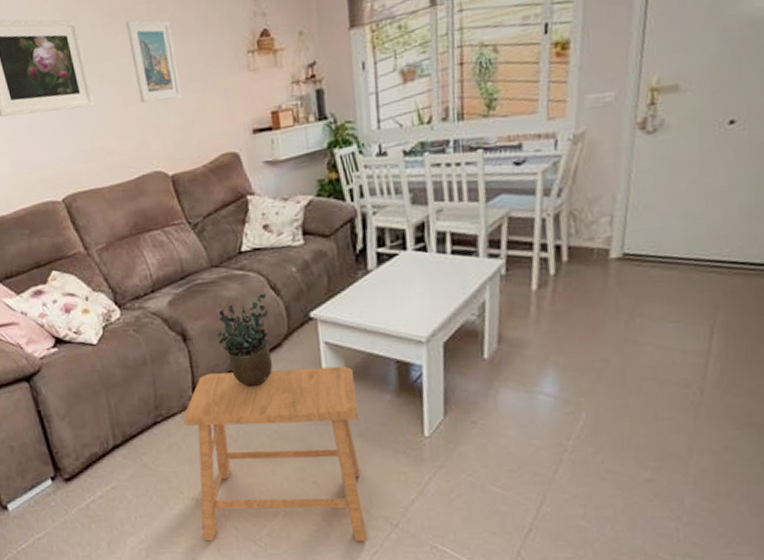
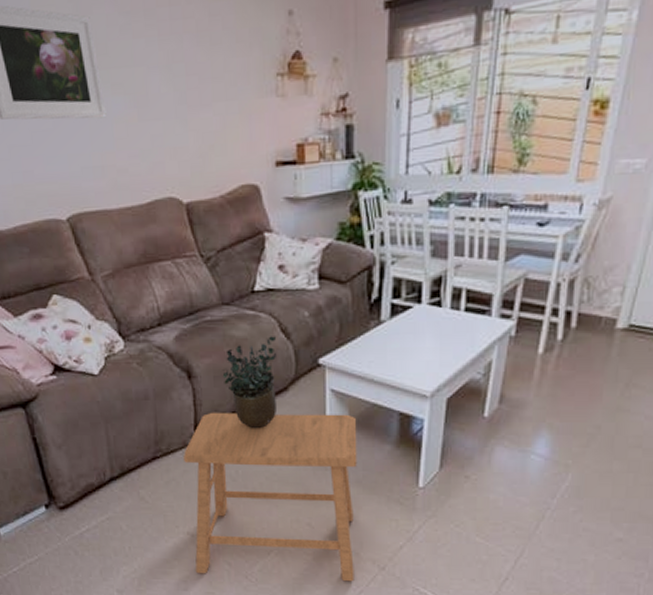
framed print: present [126,20,183,103] -> none [146,23,203,121]

